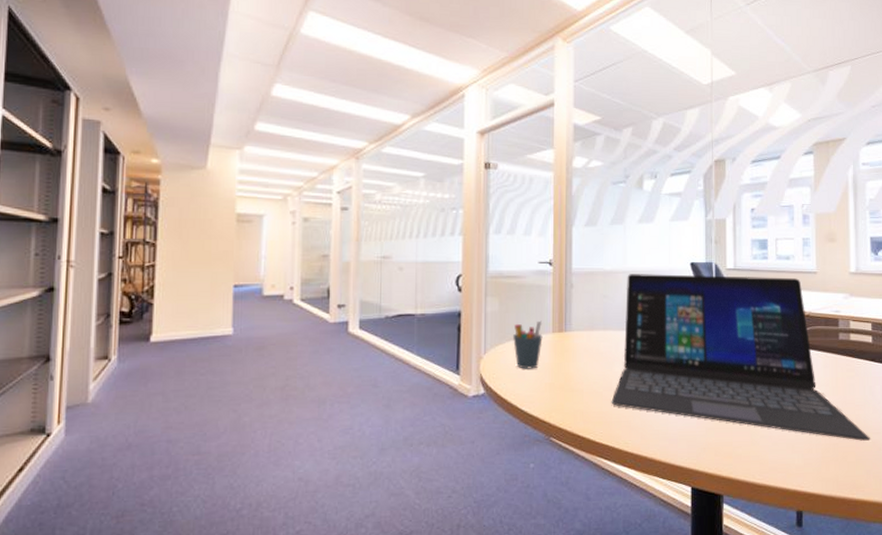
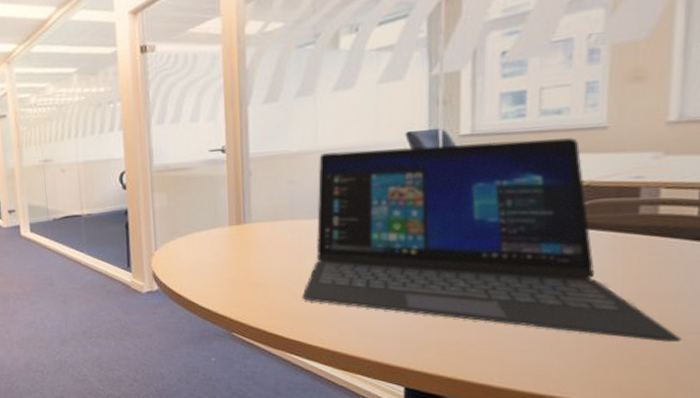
pen holder: present [513,320,543,369] -> none [185,213,219,265]

